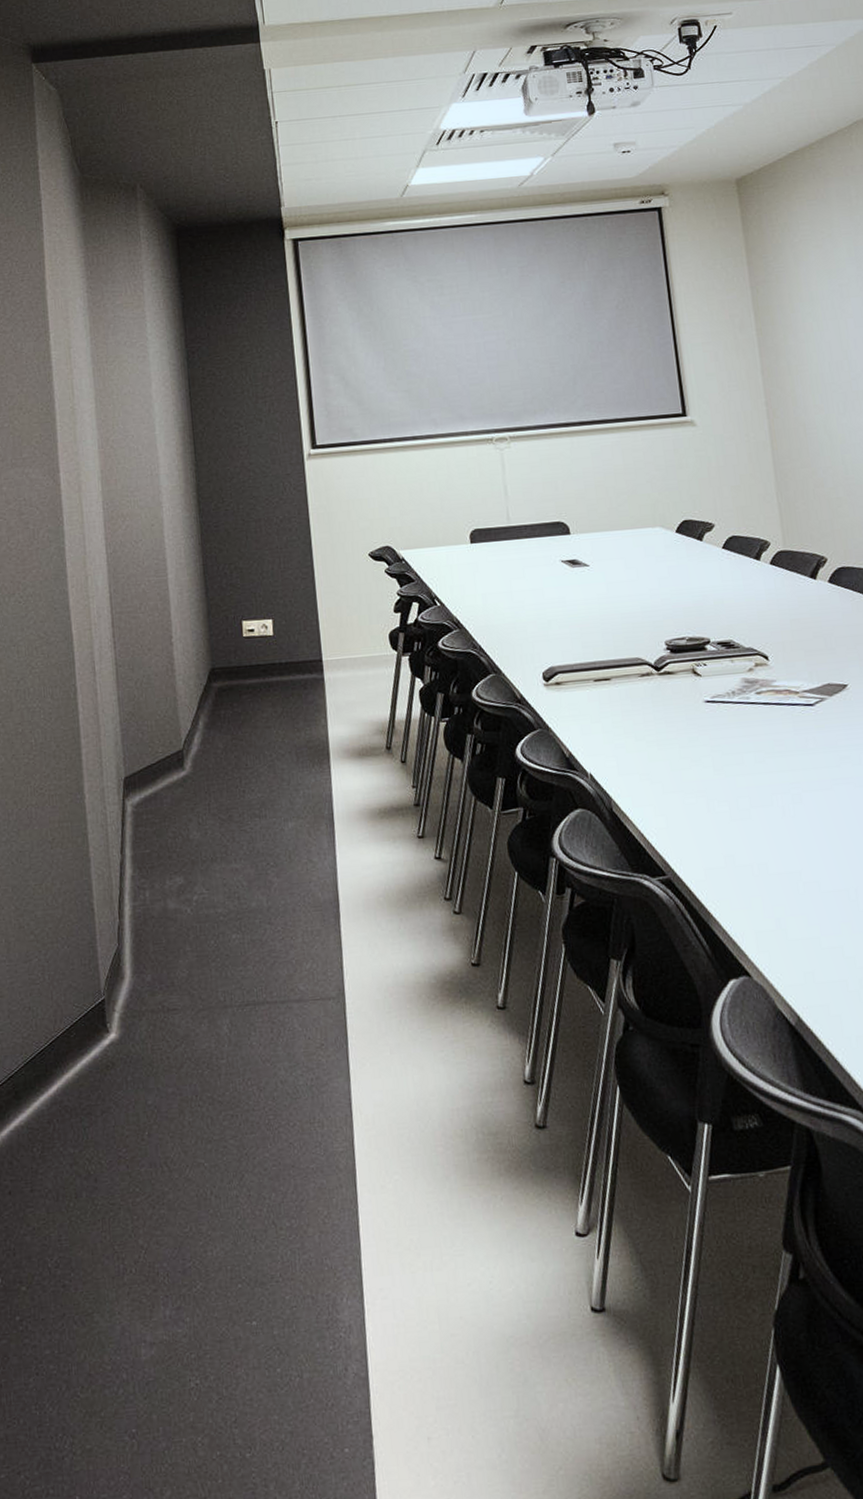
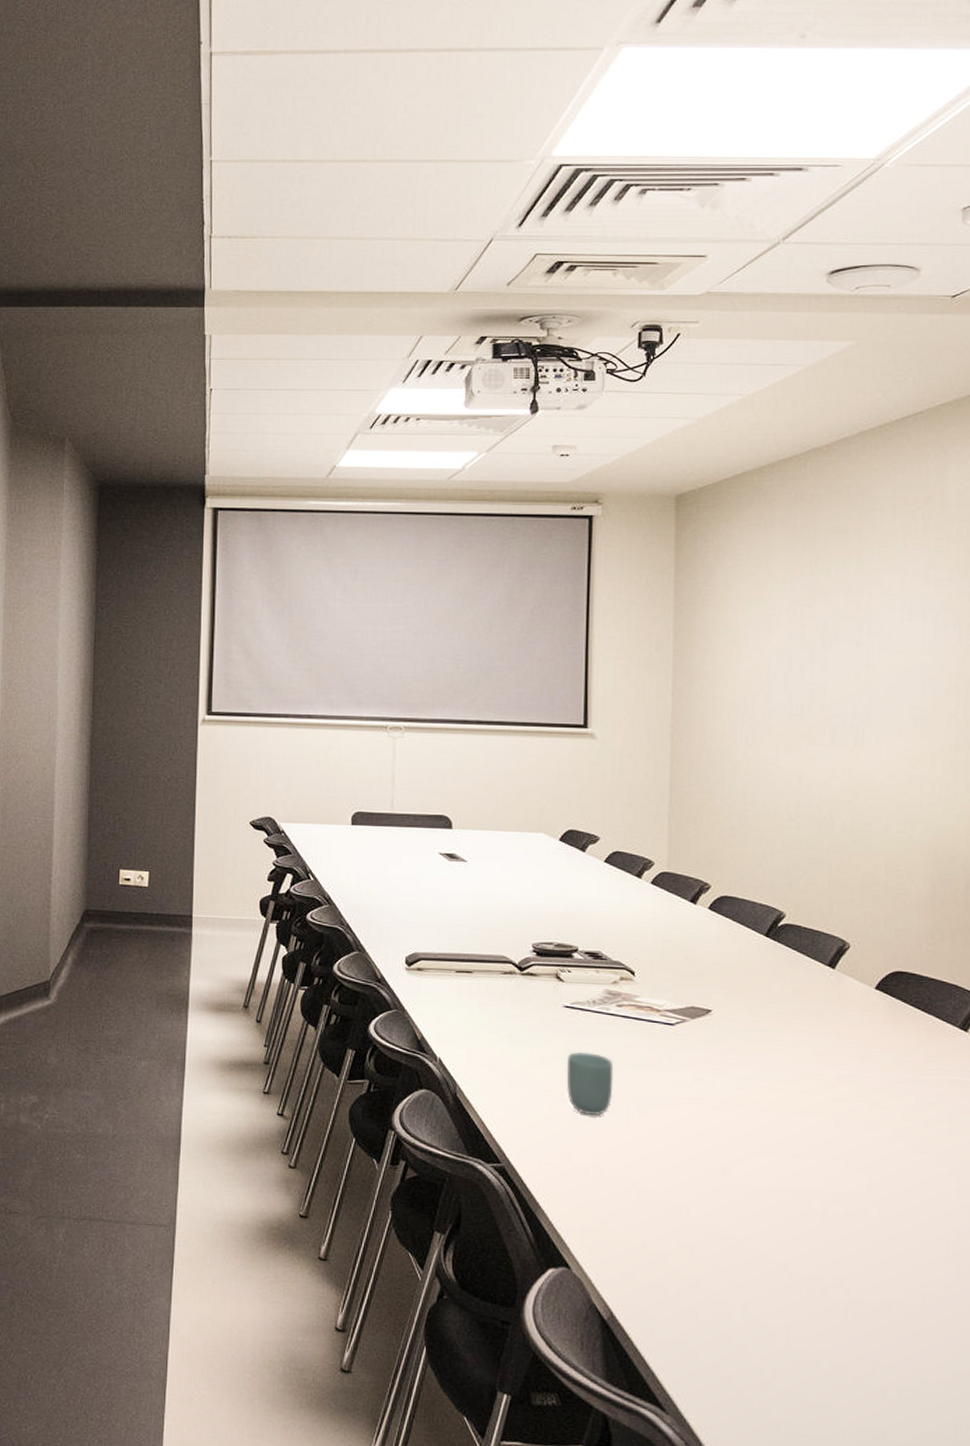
cup: none [716,745,766,811] -> present [566,1051,614,1116]

